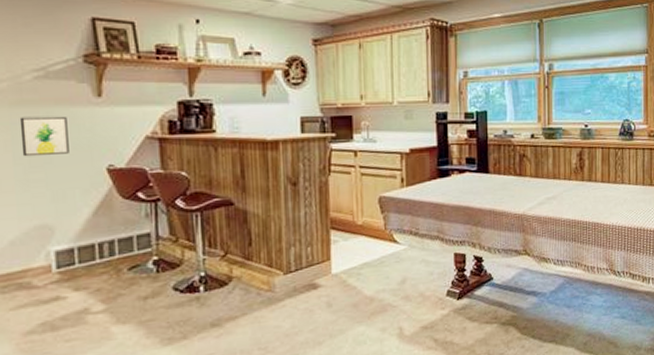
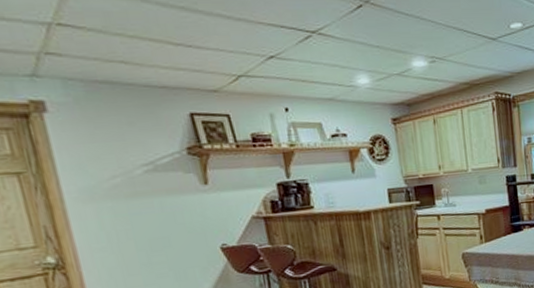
wall art: present [19,116,69,157] -> none [136,204,185,243]

